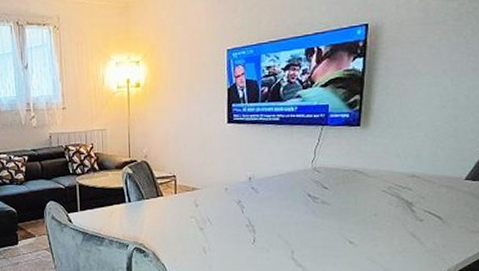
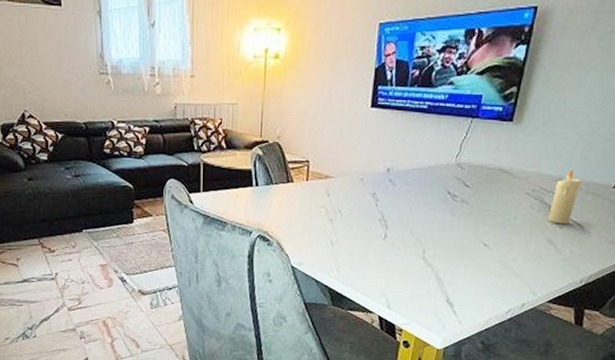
candle: none [407,166,433,218] -> present [548,170,581,225]

